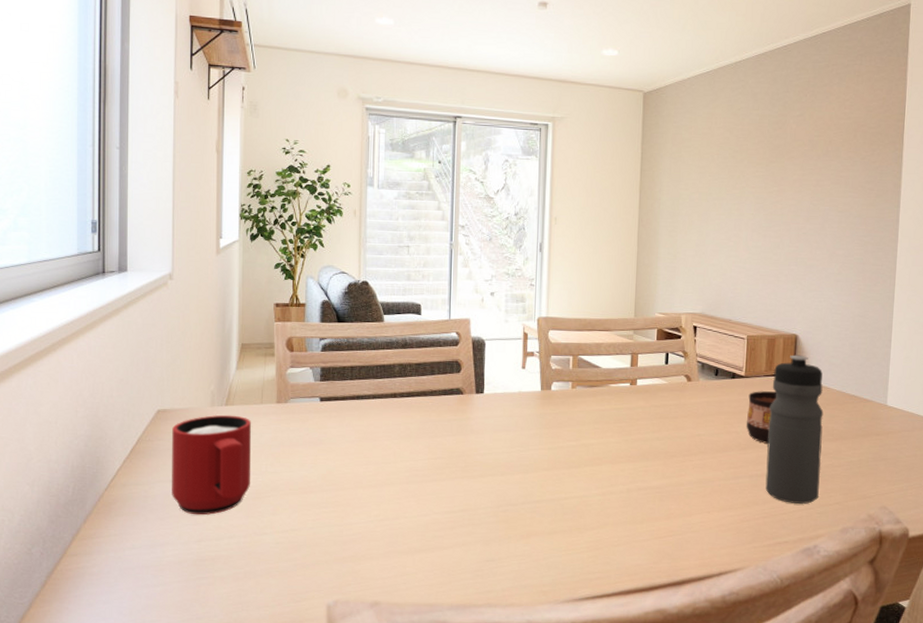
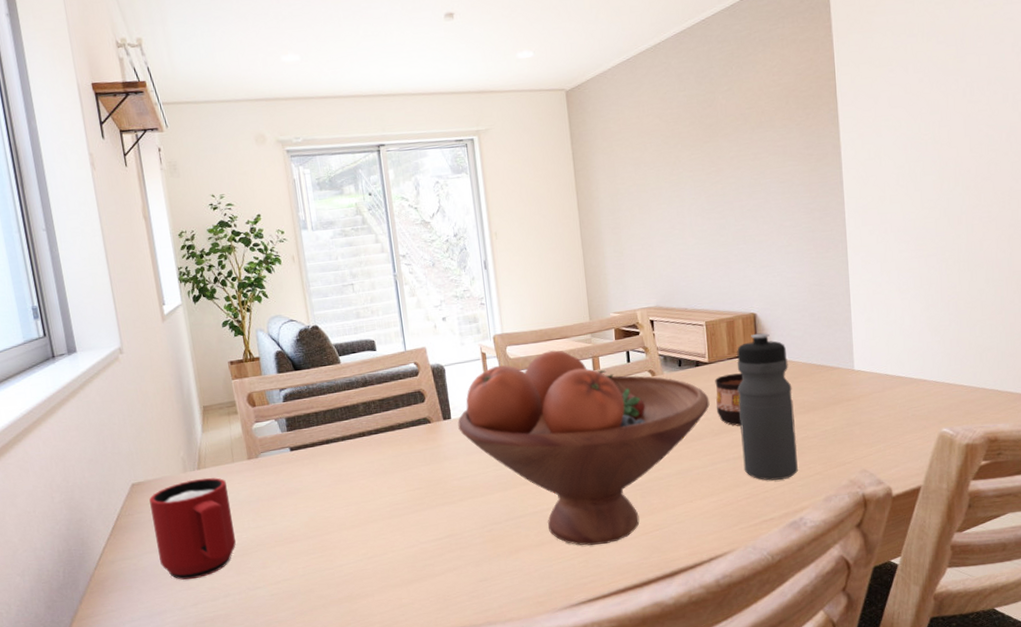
fruit bowl: none [489,341,741,542] -> present [458,350,710,546]

